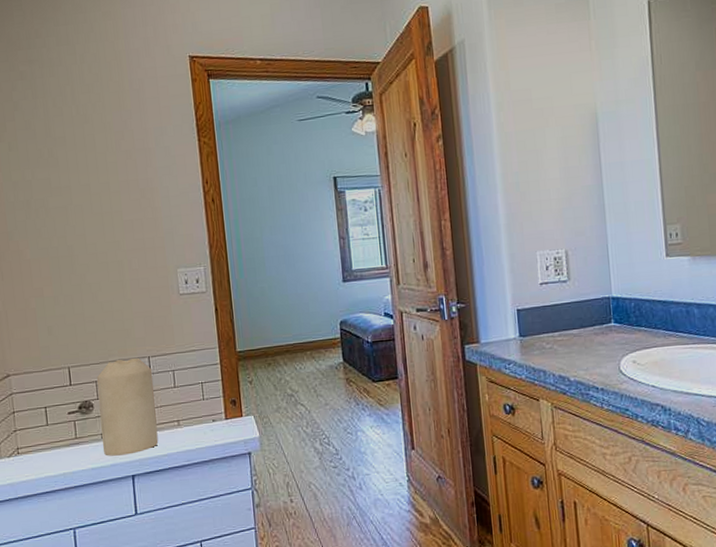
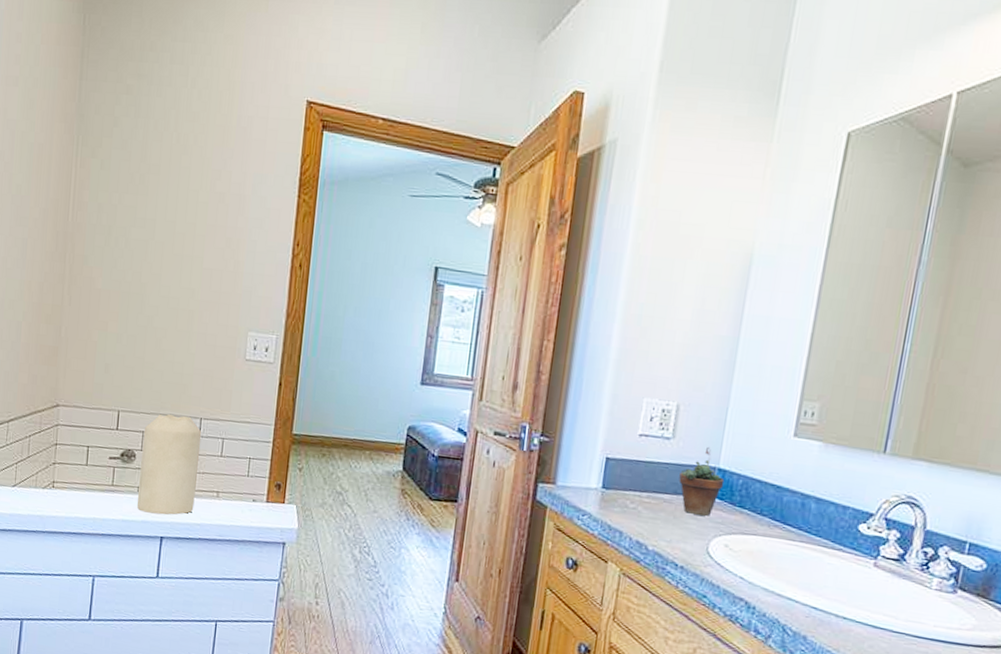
succulent plant: none [581,280,620,342] -> present [679,446,725,516]

